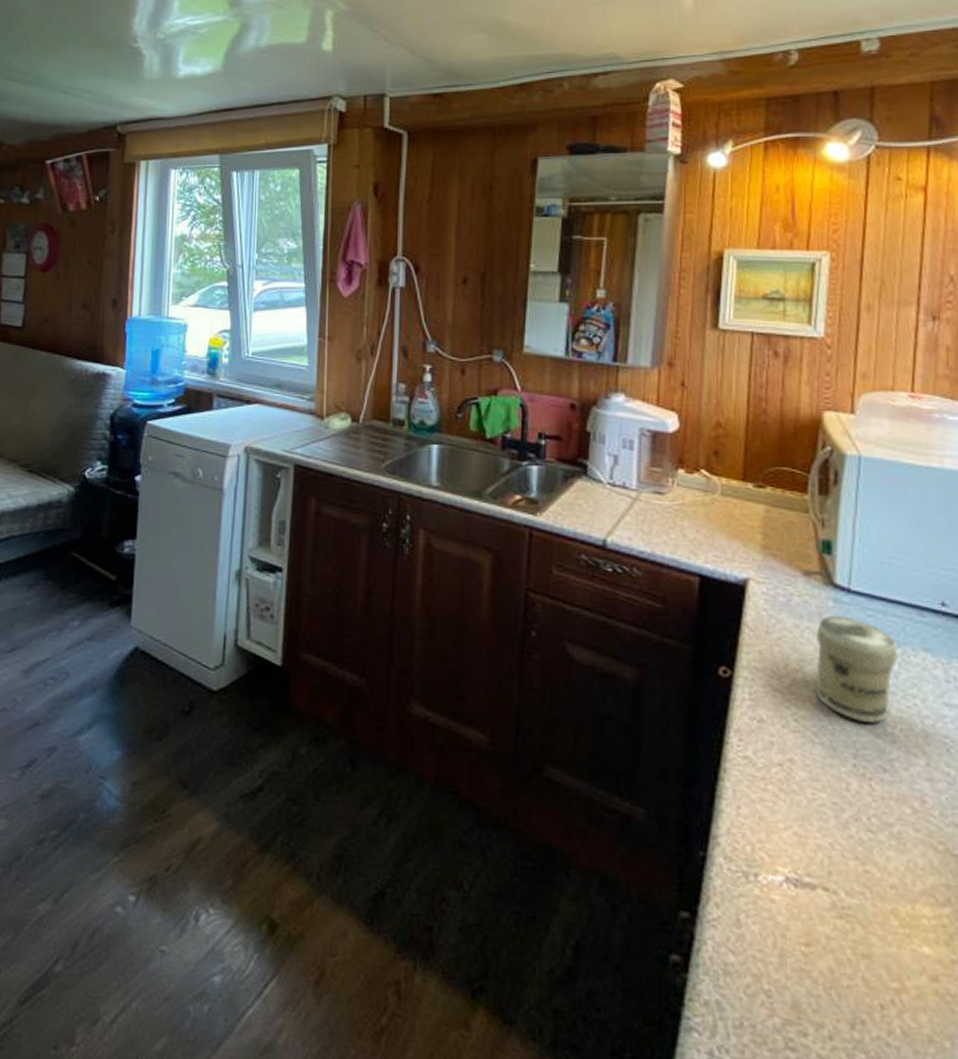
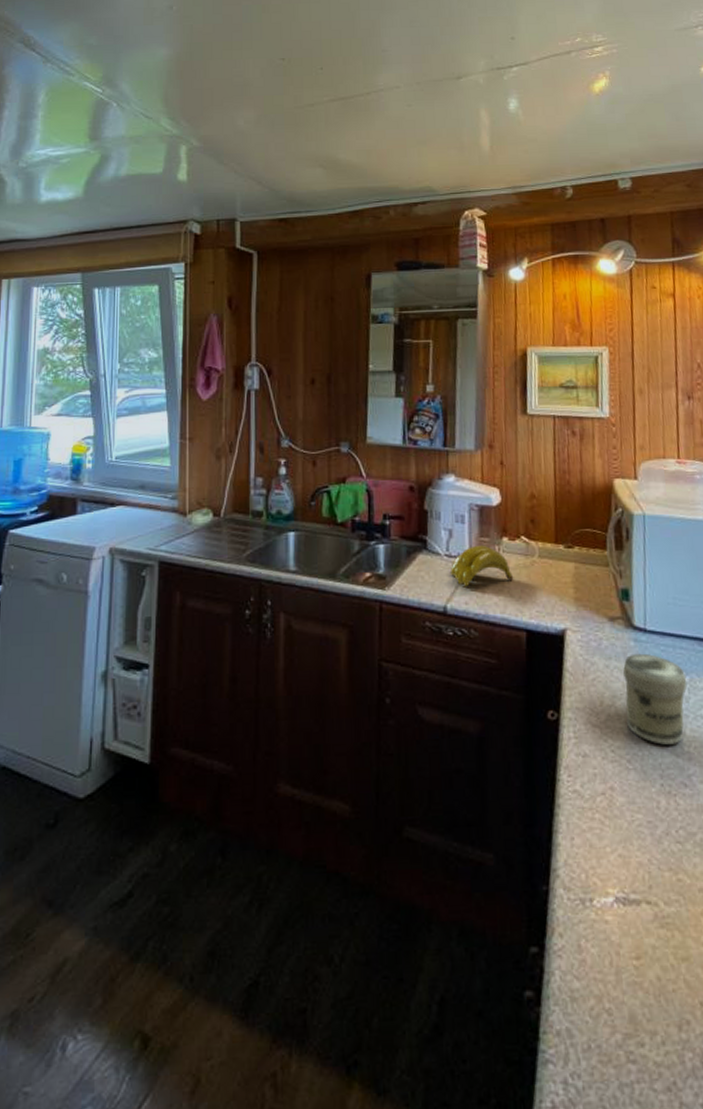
banana: none [614,475,689,521] -> present [451,544,514,587]

